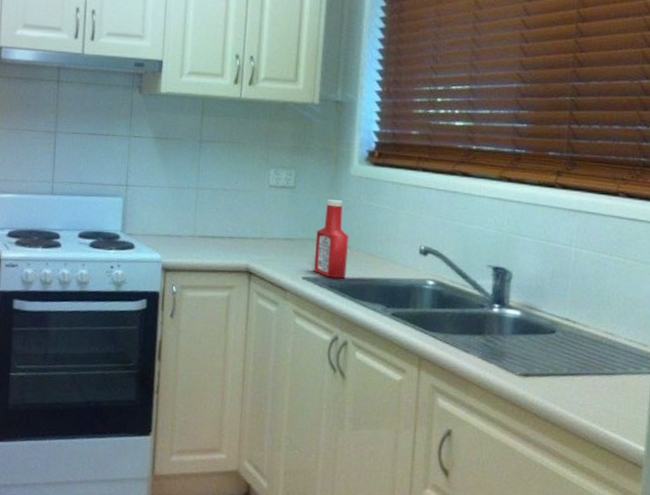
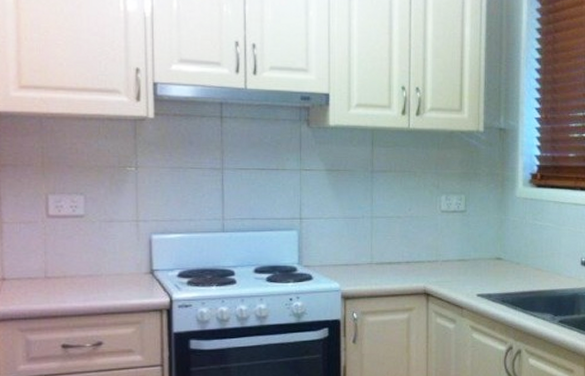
ketchup bottle: present [313,199,349,279] -> none [486,221,518,293]

